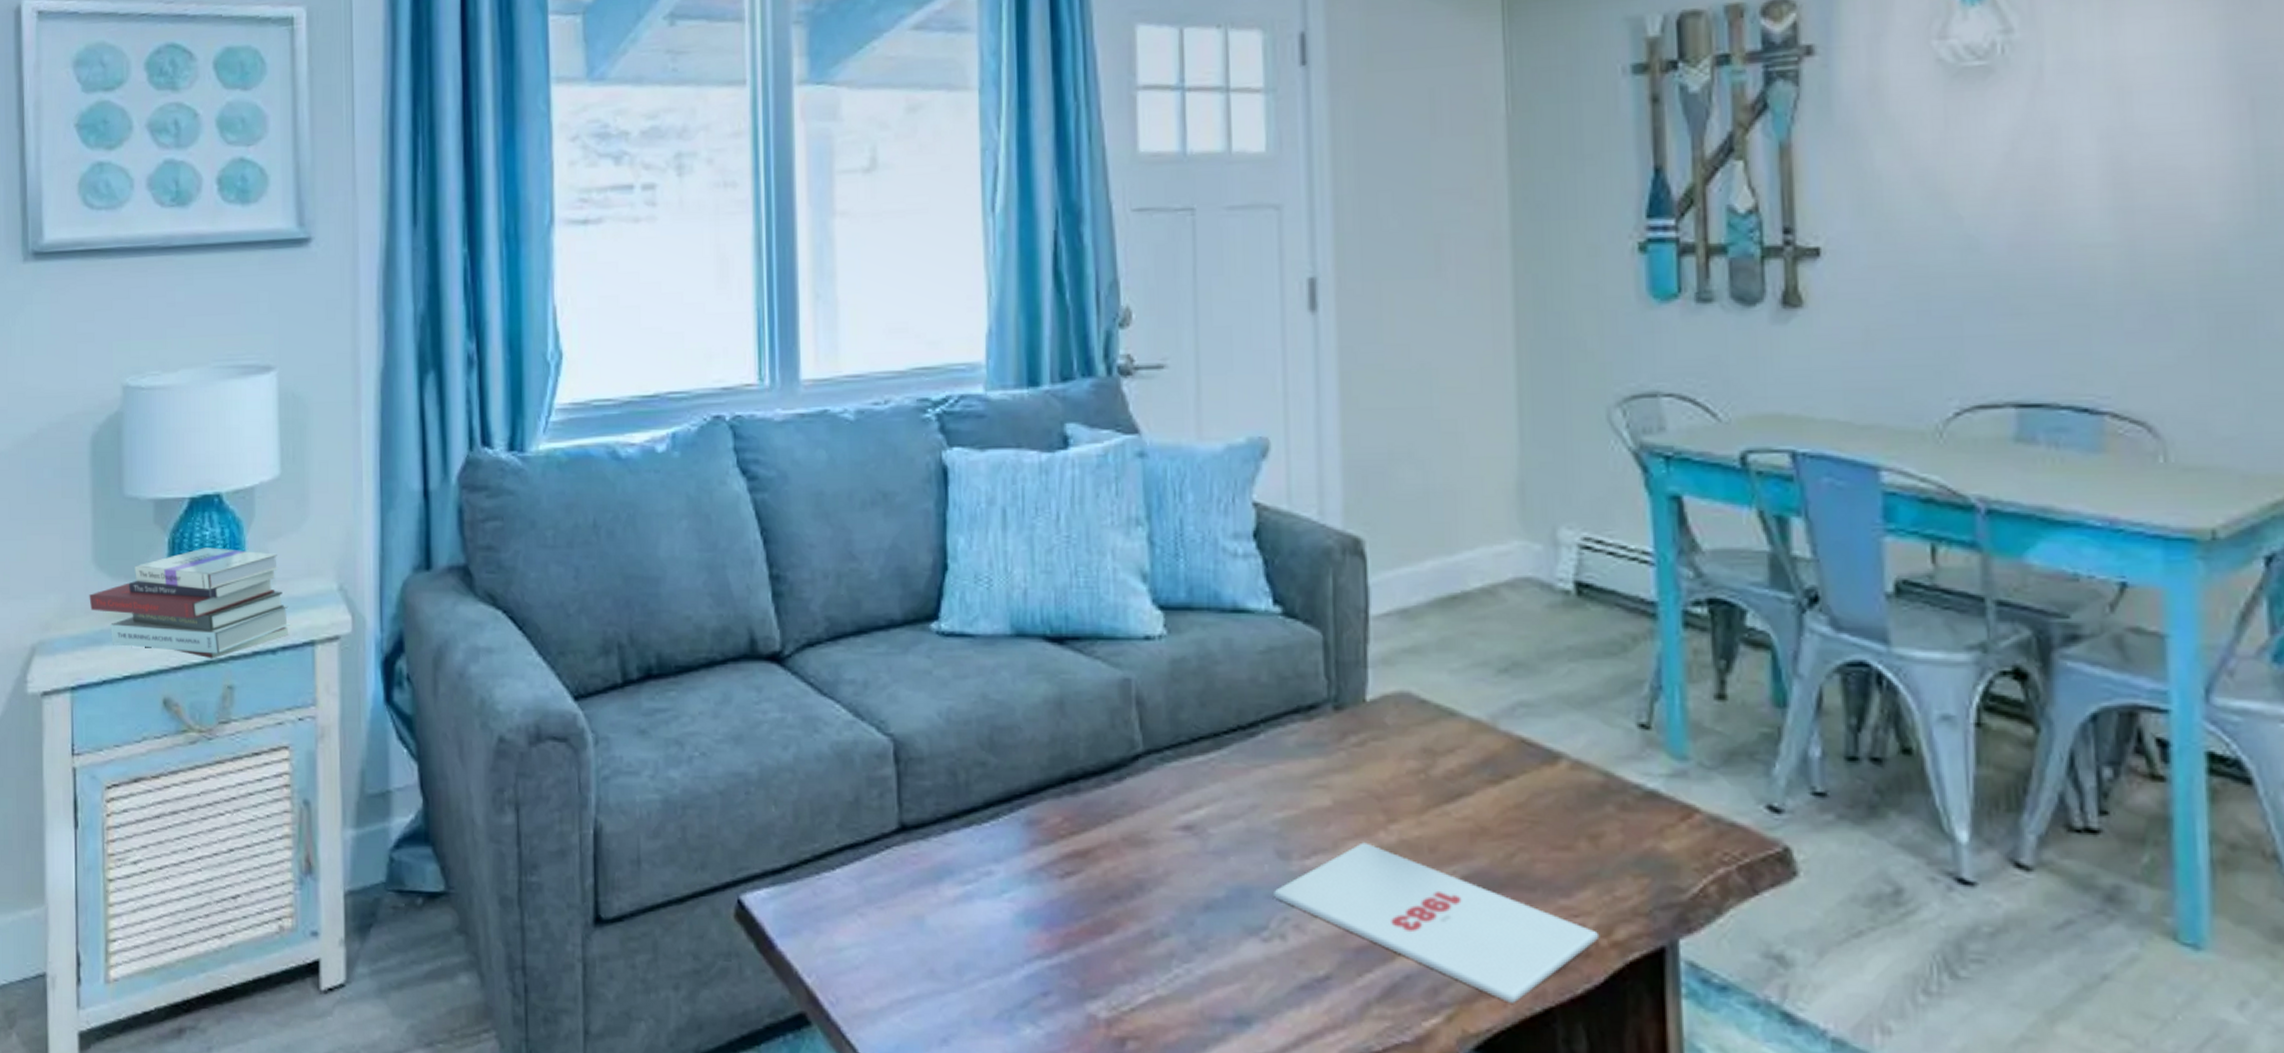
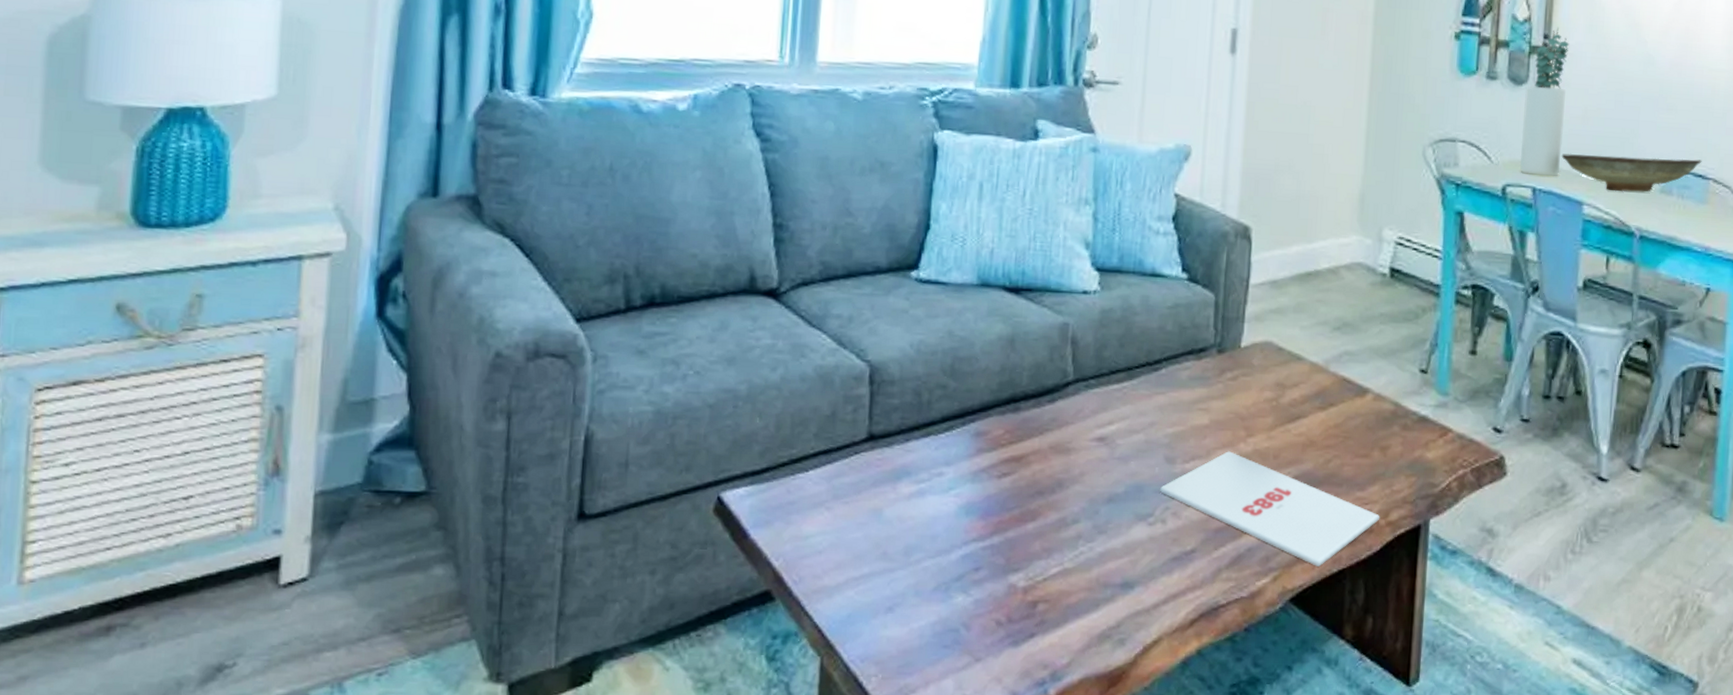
books: present [89,547,290,659] -> none [31,158,276,268]
vase: none [1762,215,1834,434] -> present [1519,27,1570,176]
decorative bowl: none [1833,385,2086,446] -> present [1561,153,1702,192]

